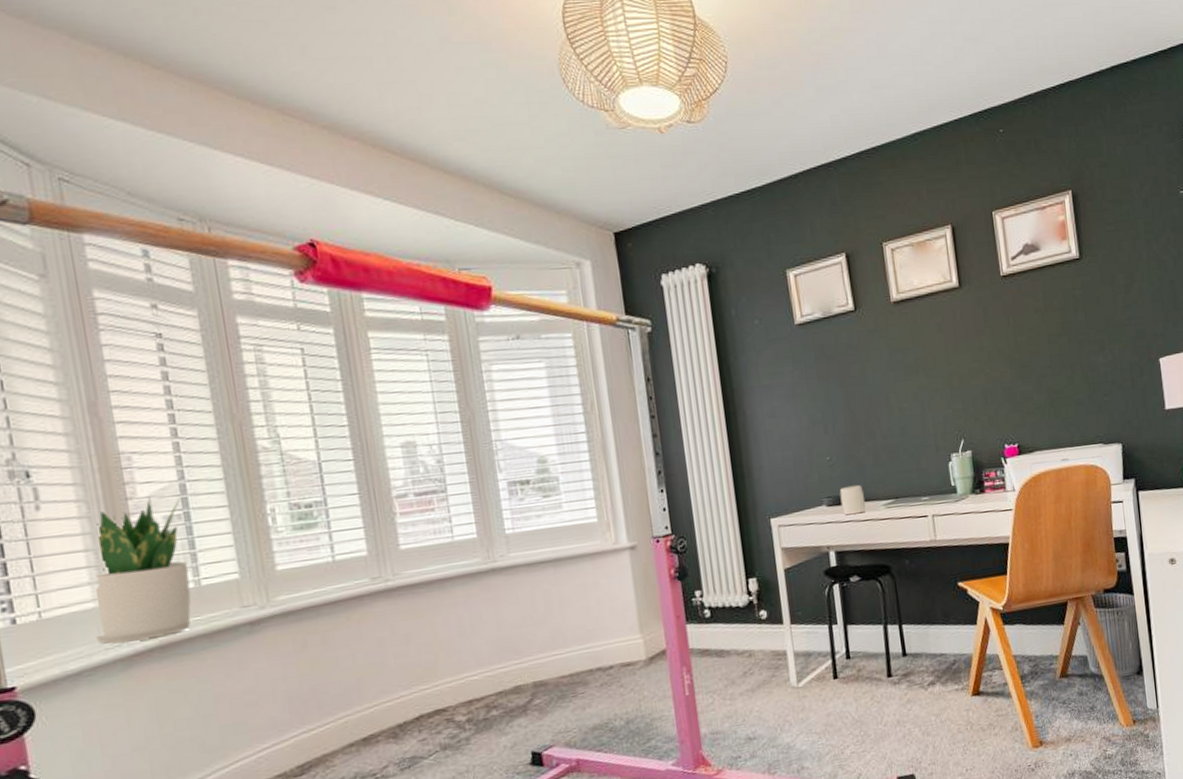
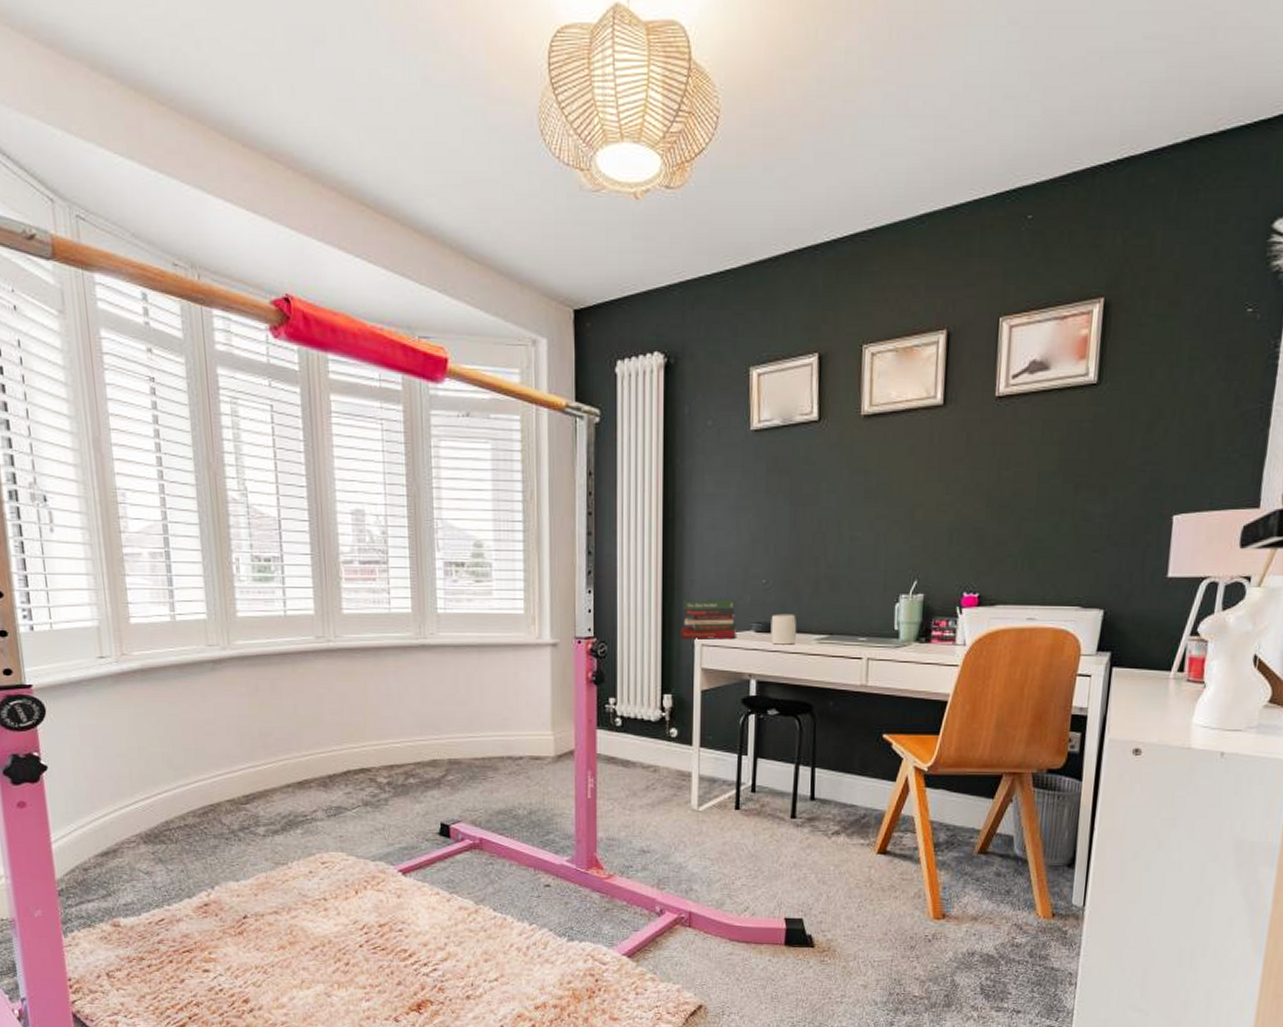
planter: present [96,498,191,645] -> none [93,533,168,662]
books: none [755,477,810,523] -> present [681,598,736,640]

